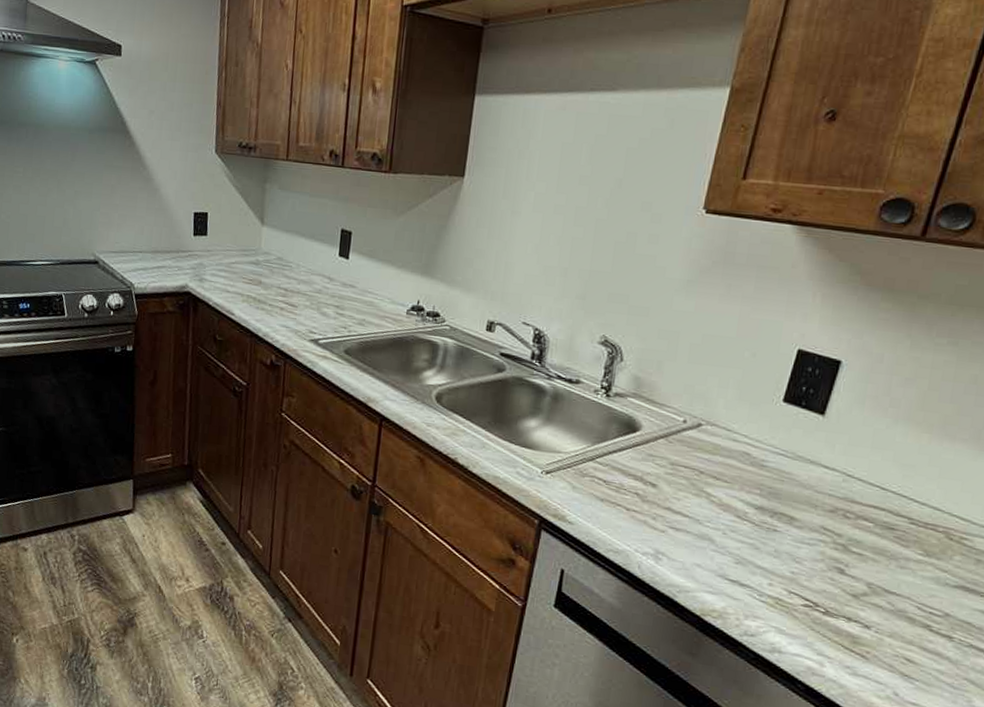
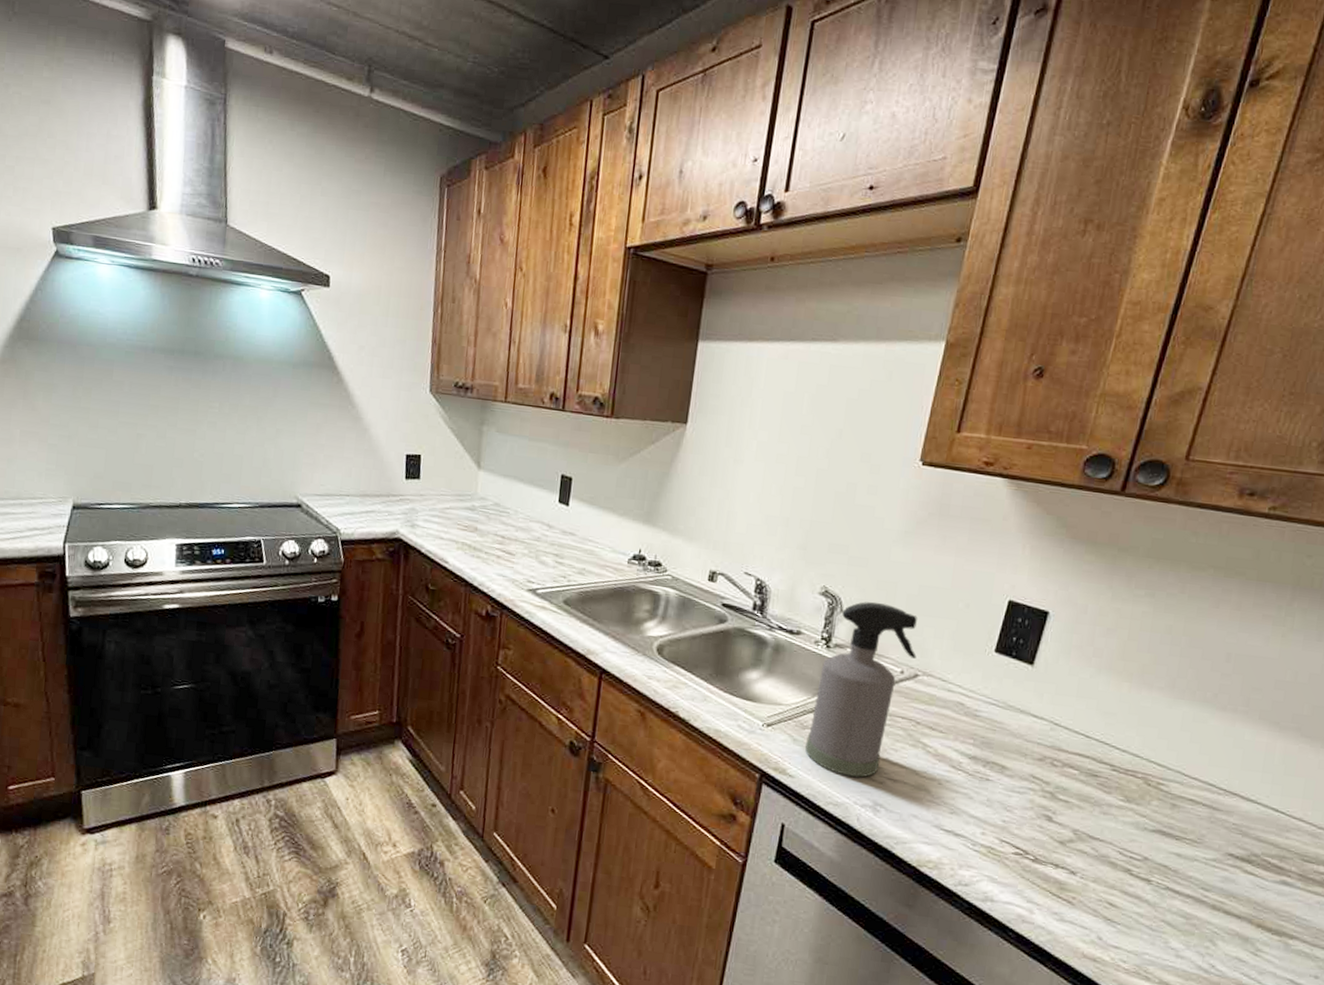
spray bottle: none [585,351,701,526] -> present [805,602,917,778]

